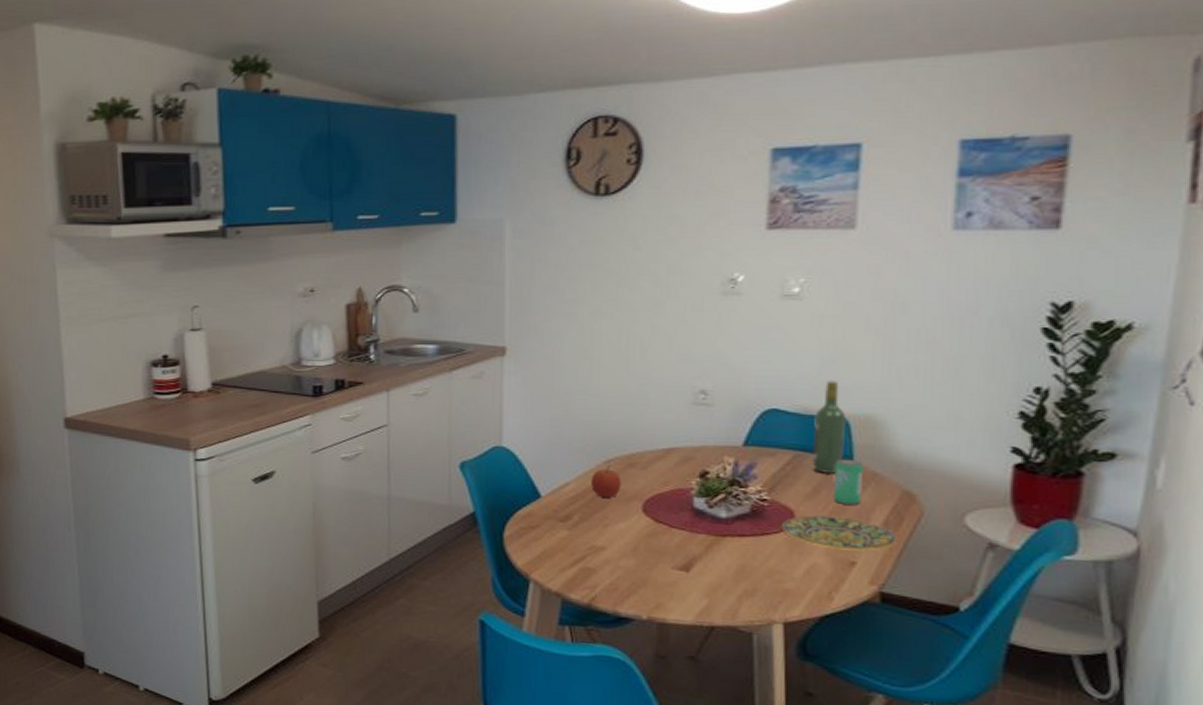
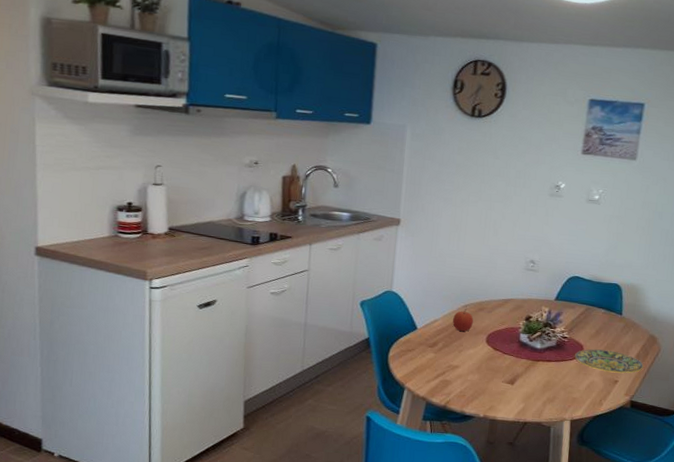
wine bottle: present [812,380,847,475] -> none [597,260,621,323]
beverage can: present [832,458,863,505] -> none [607,312,628,343]

